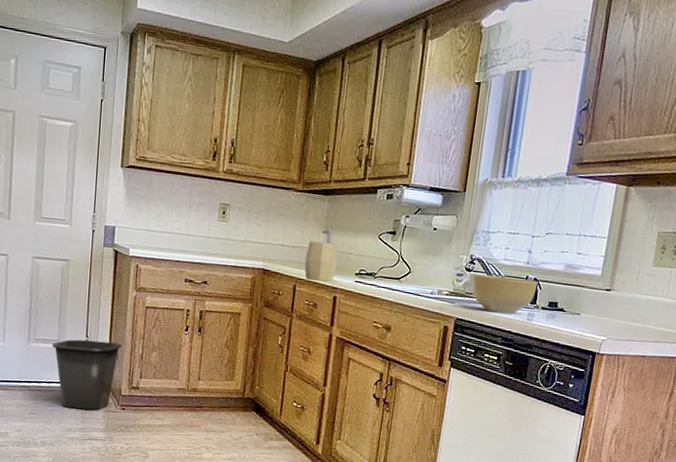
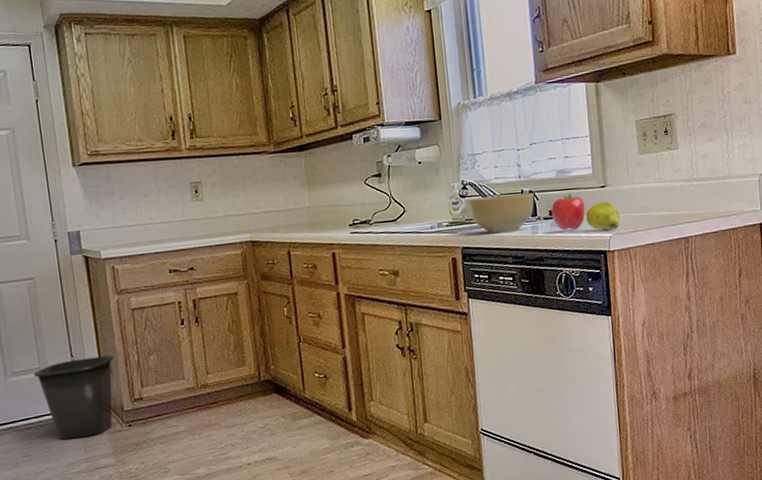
soap dispenser: present [304,229,338,282] -> none [293,185,329,242]
fruit: none [550,288,586,327] -> present [551,192,586,231]
fruit: none [583,304,619,334] -> present [586,201,620,232]

